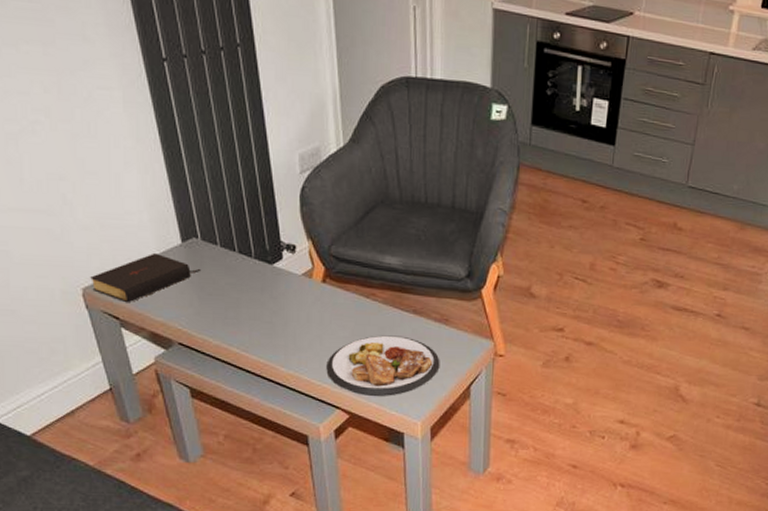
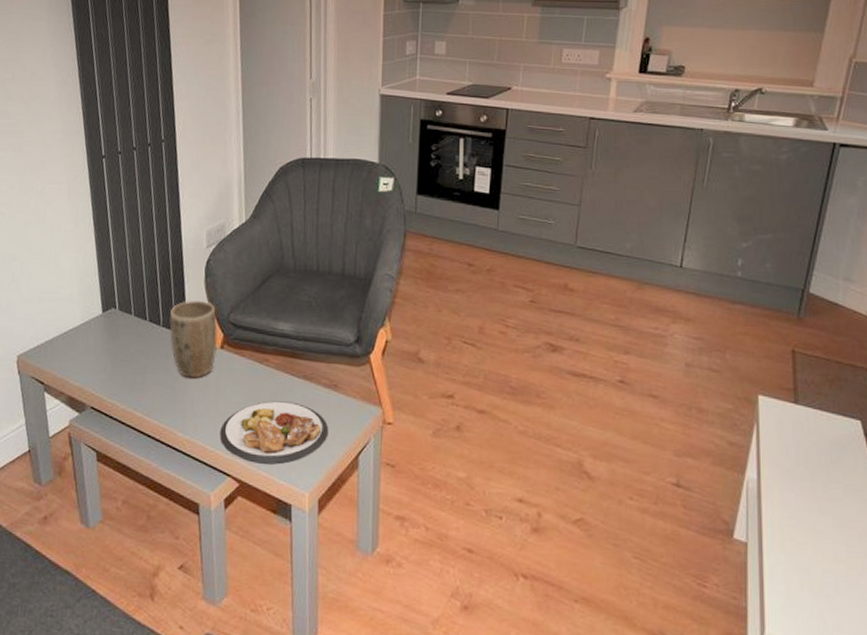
bible: present [90,252,202,303] -> none [25,322,117,369]
plant pot: none [263,231,318,313] -> present [169,300,218,378]

